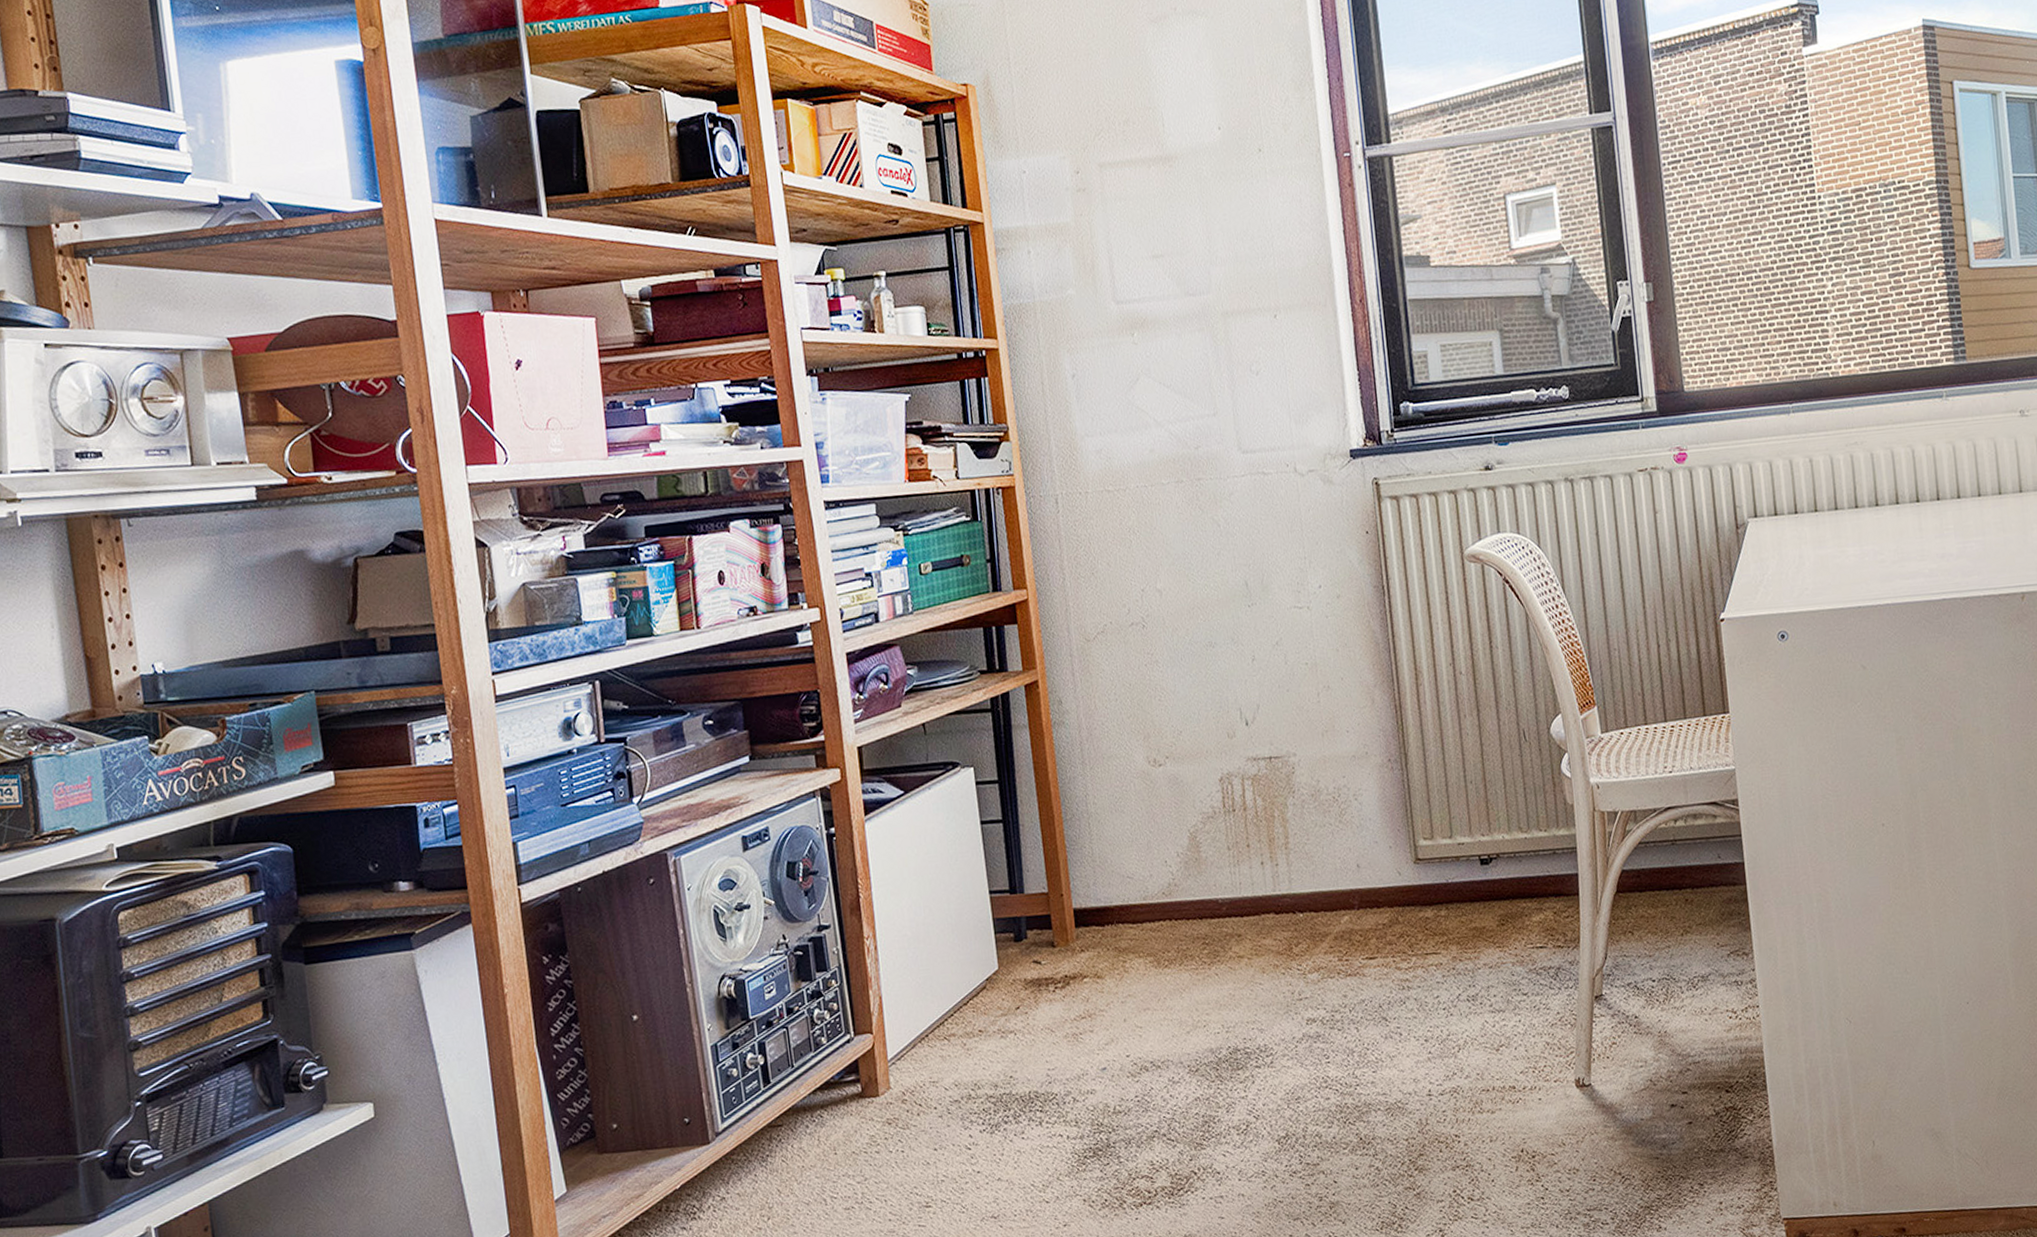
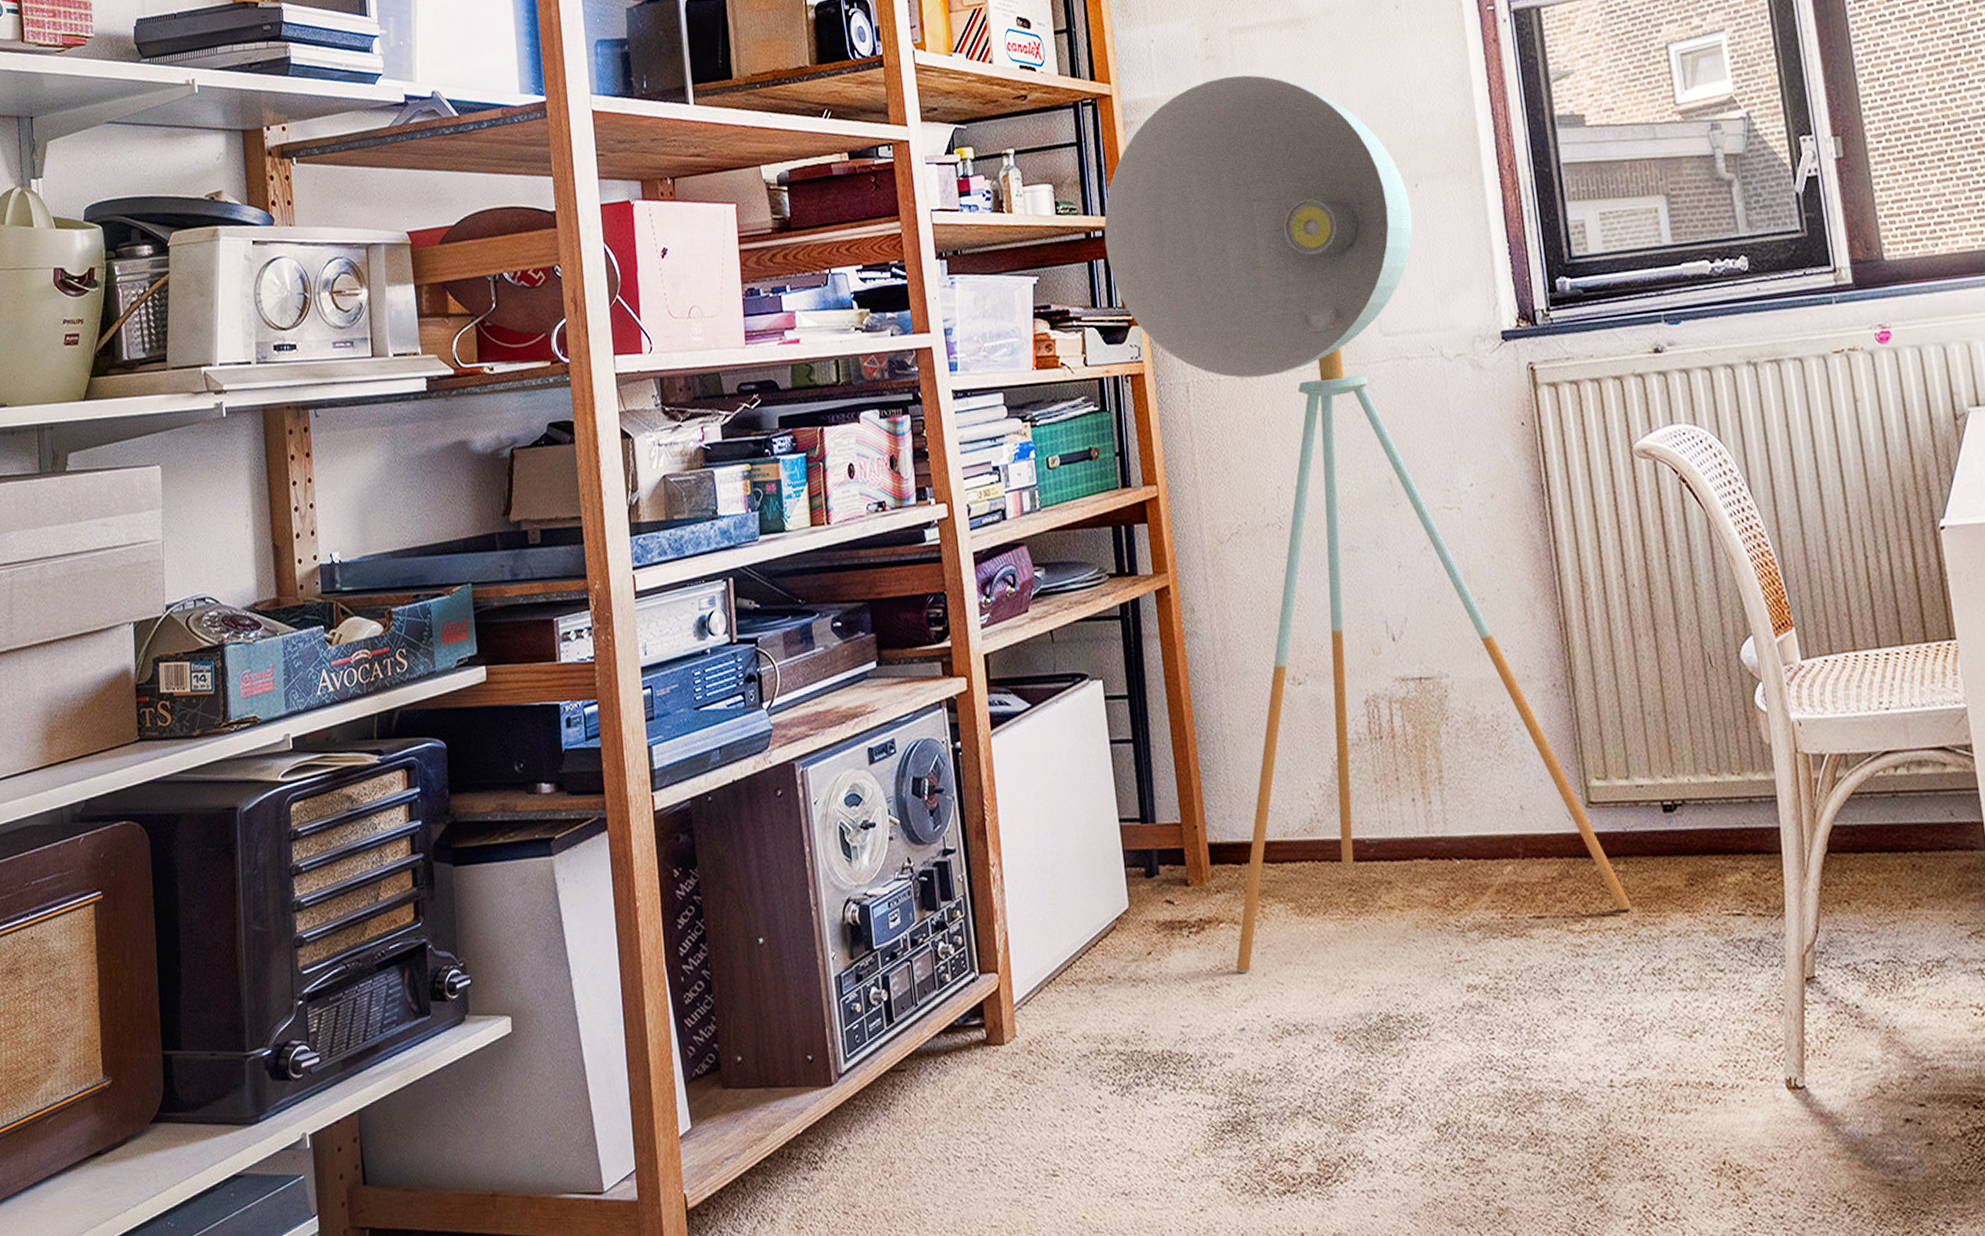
floor lamp: none [976,208,1451,1021] -> present [1104,75,1632,974]

